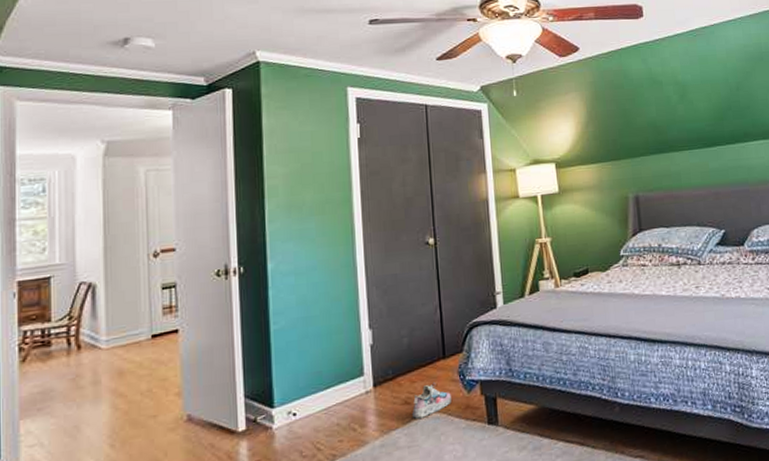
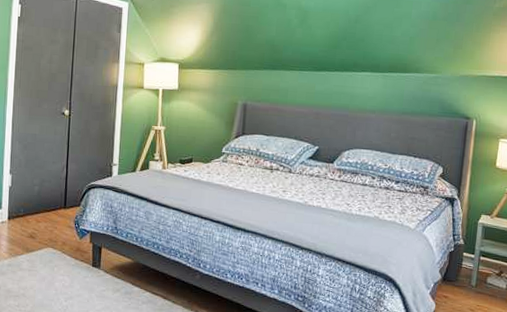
shoe: present [411,381,451,419] -> none [34,225,66,251]

